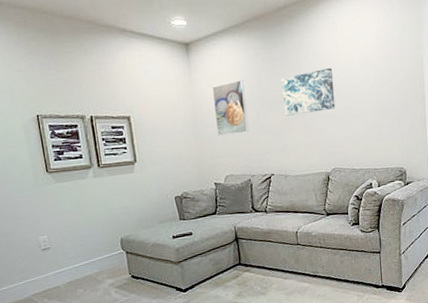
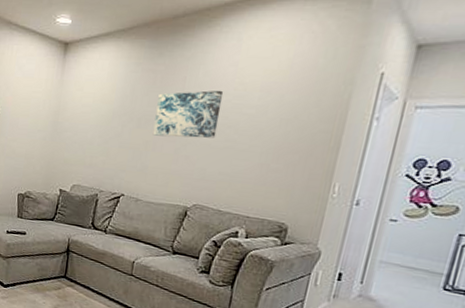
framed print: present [211,80,250,136] -> none [75,88,116,146]

